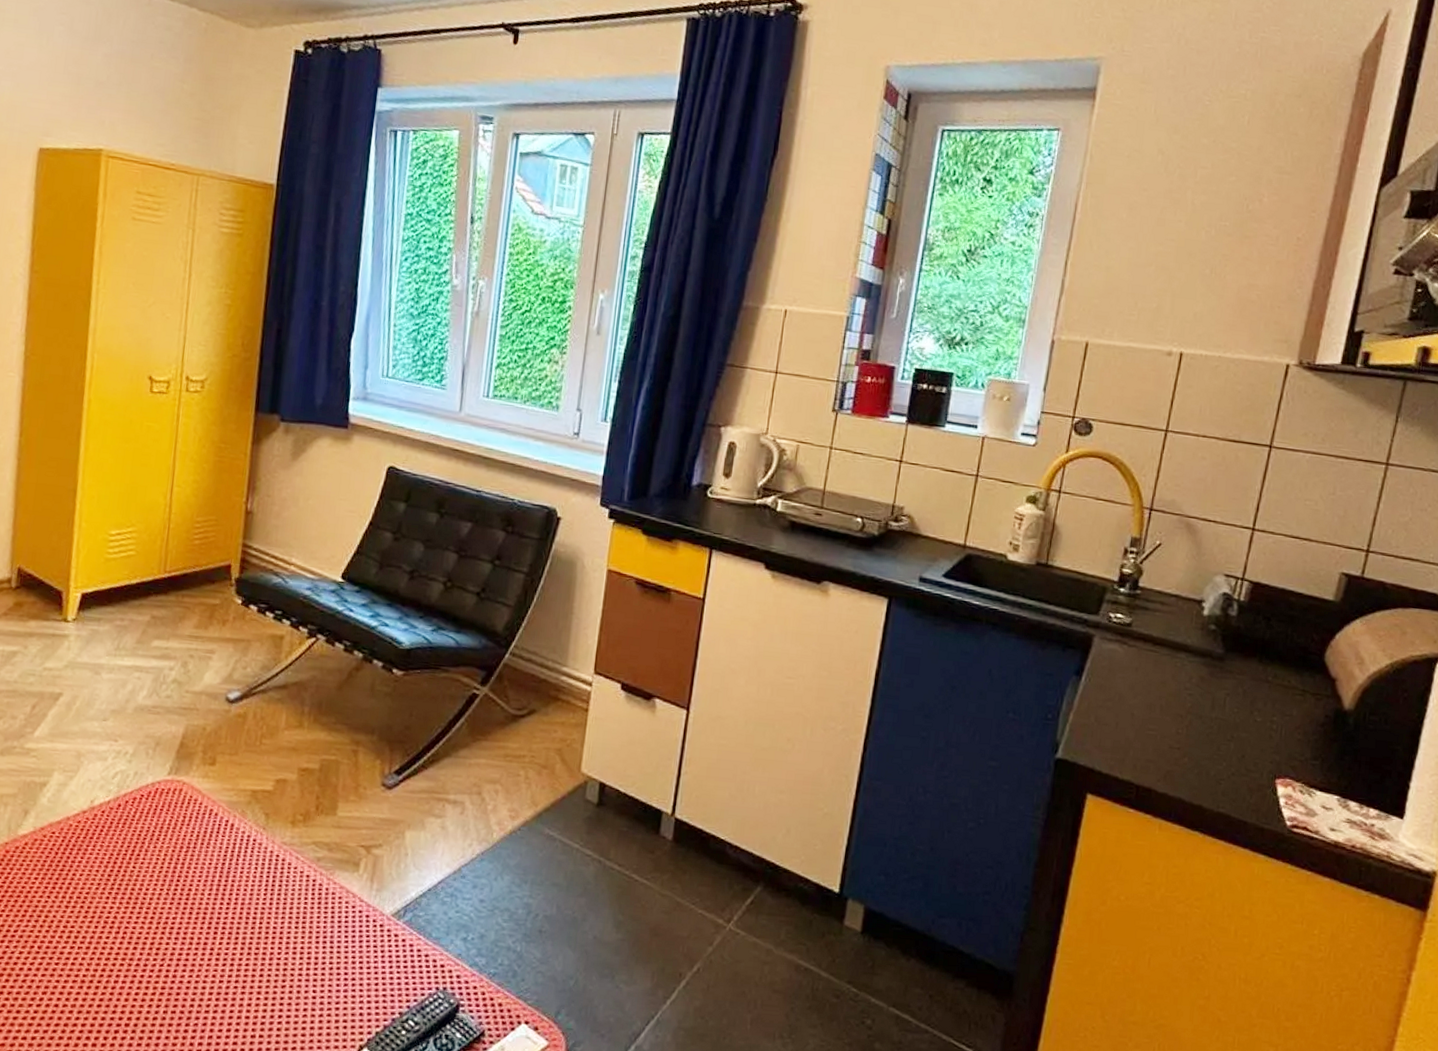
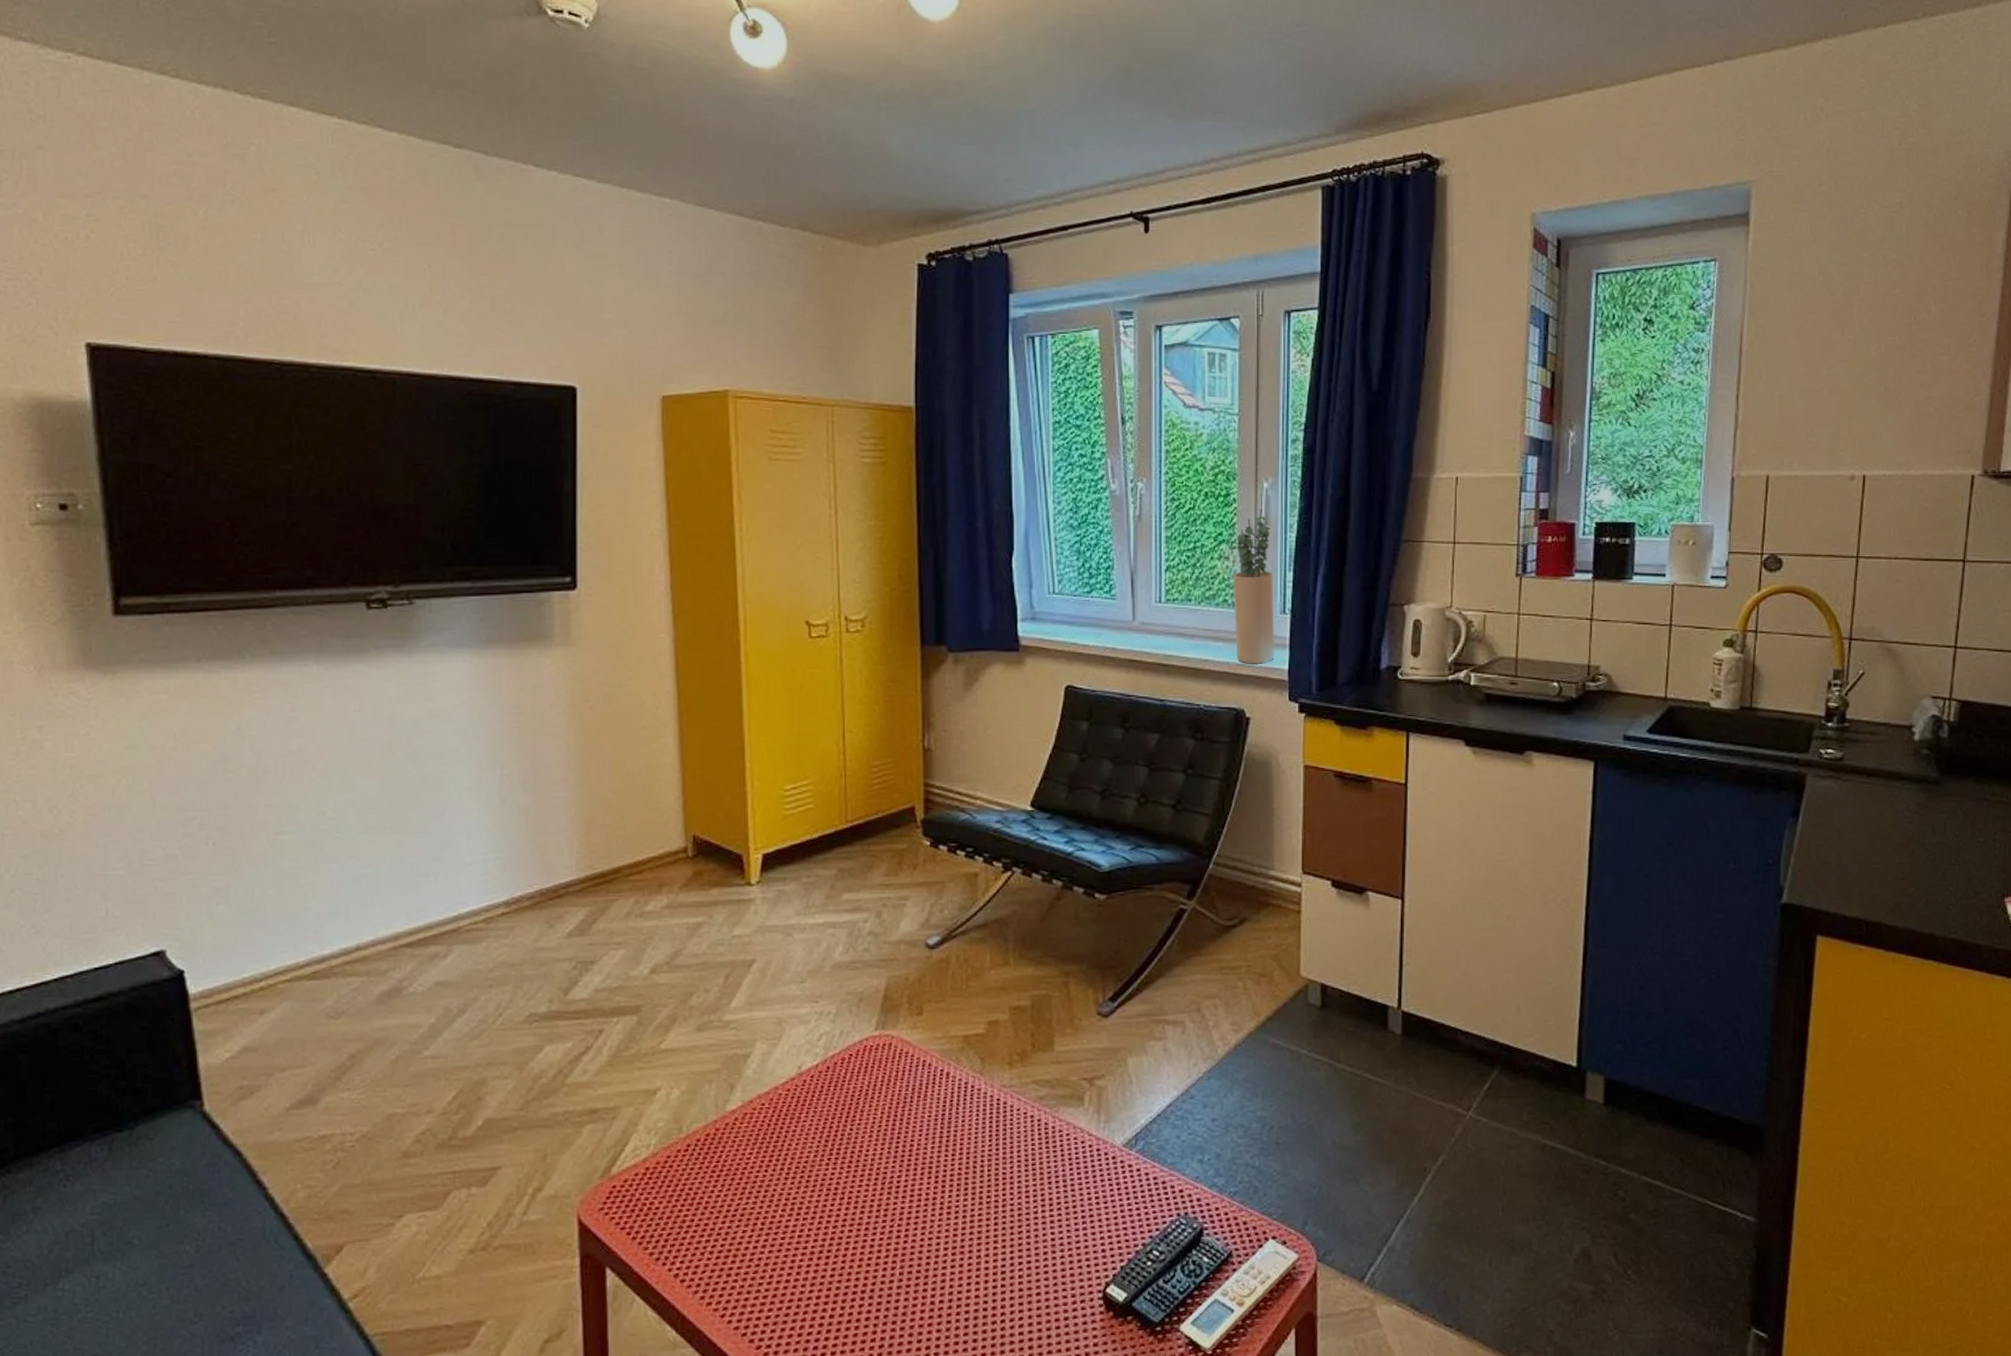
vase: none [554,319,601,468] -> present [1234,509,1274,664]

